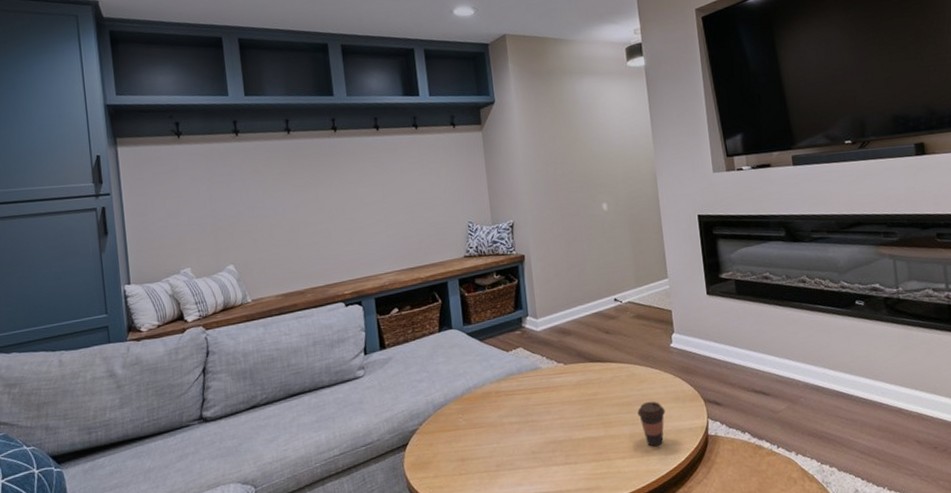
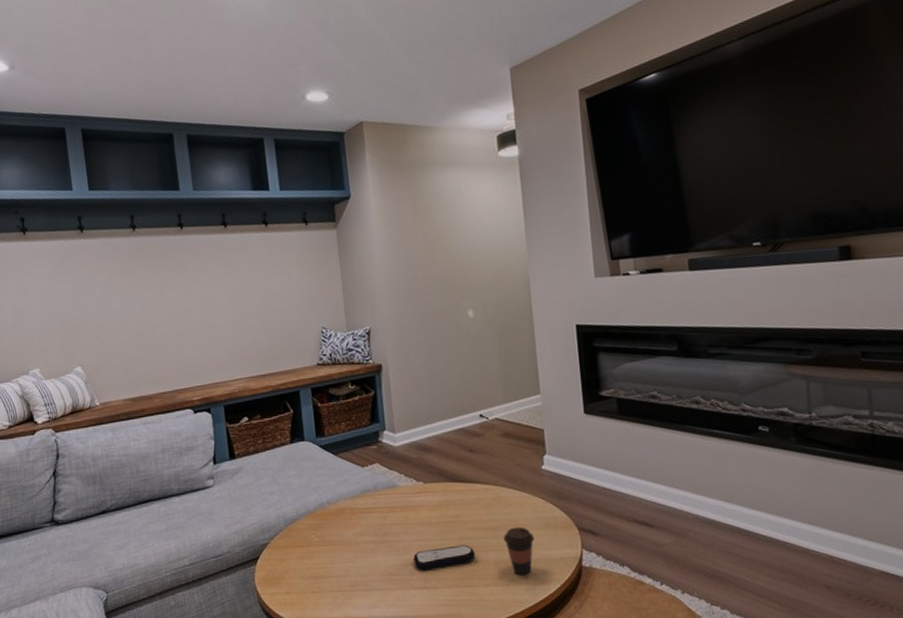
remote control: none [555,420,612,448] -> present [413,545,476,571]

